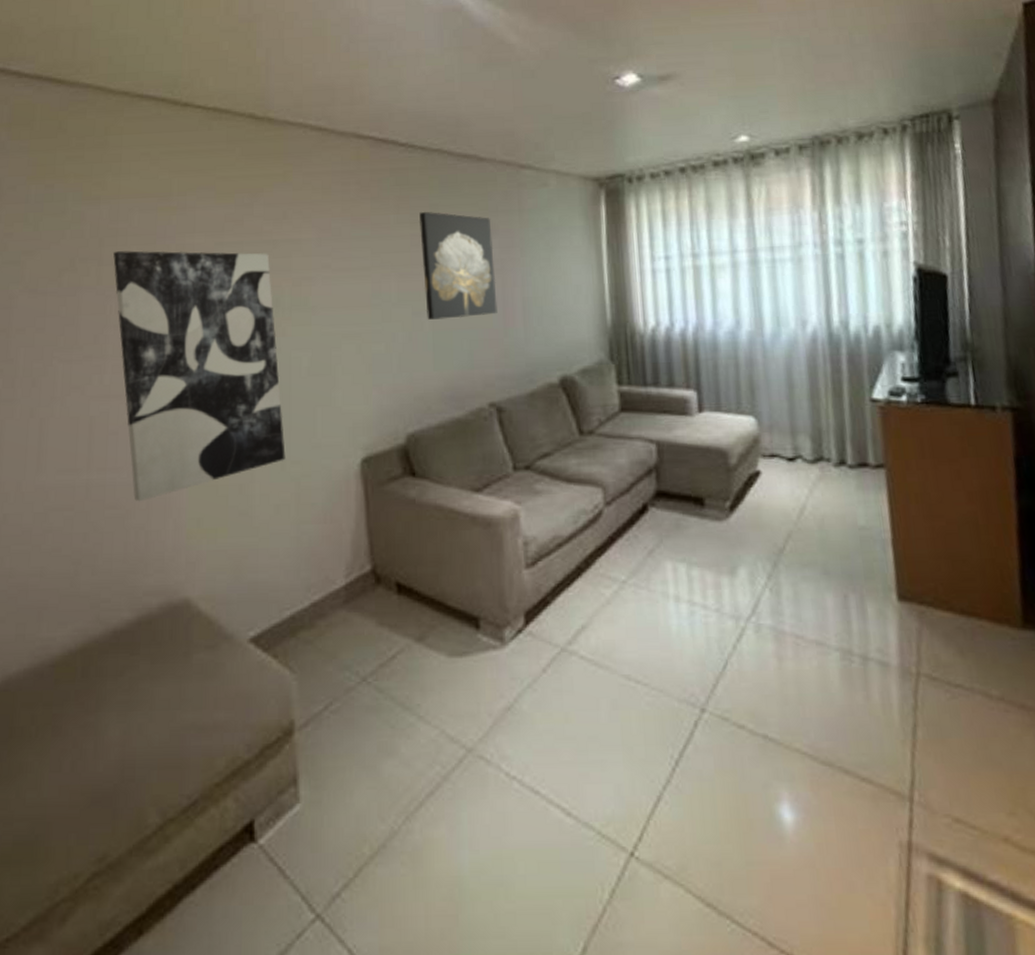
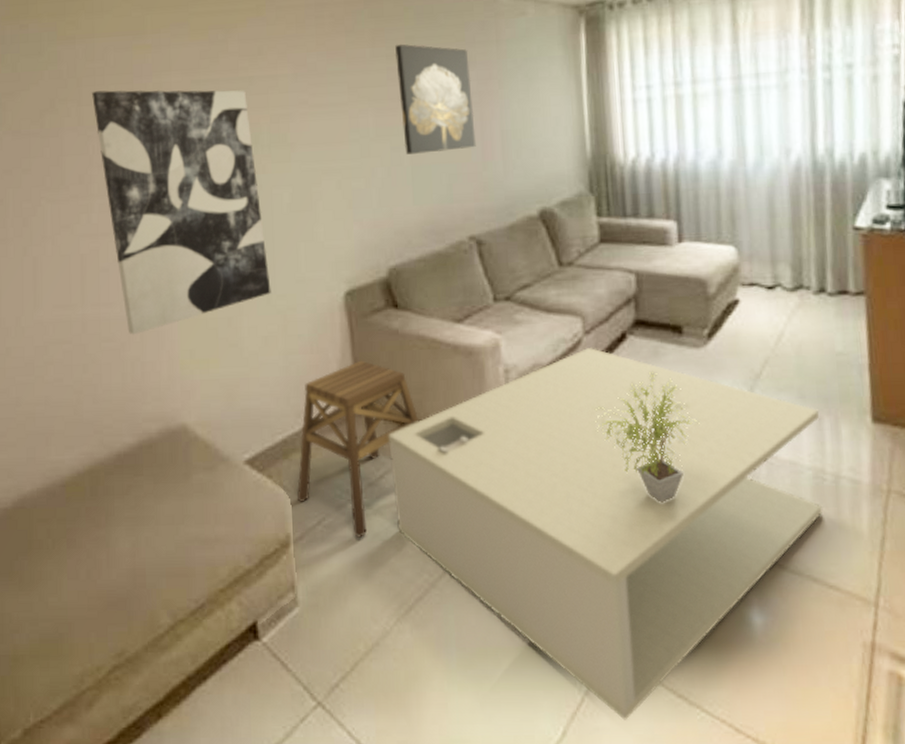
stool: none [303,531,435,725] -> present [296,360,420,538]
coffee table: none [402,520,851,934] -> present [388,348,822,720]
potted plant: none [614,544,724,686] -> present [593,371,700,503]

